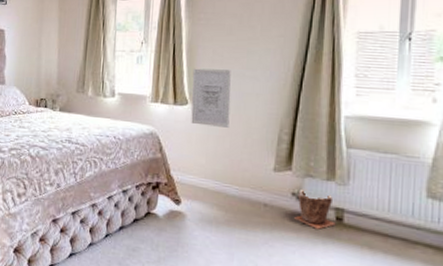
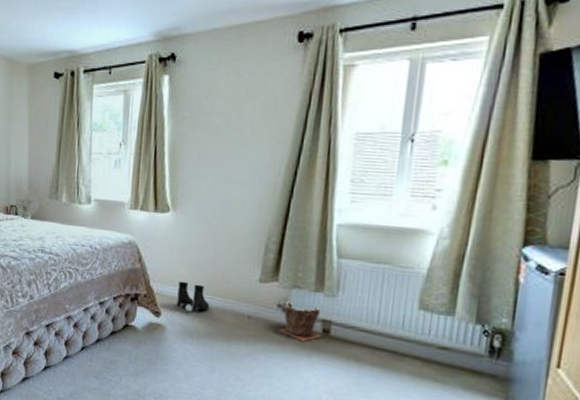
wall art: present [191,68,233,128] -> none [172,172,219,237]
boots: none [196,170,228,201] -> present [177,281,210,313]

